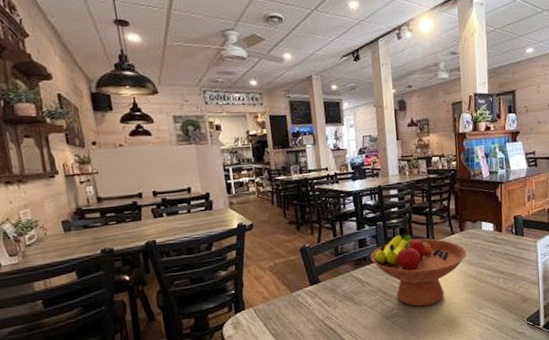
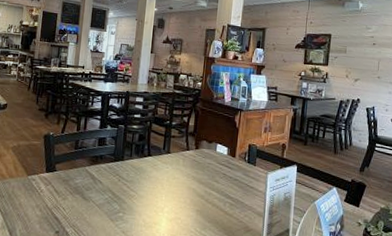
fruit bowl: present [370,234,466,307] -> none [106,140,198,216]

